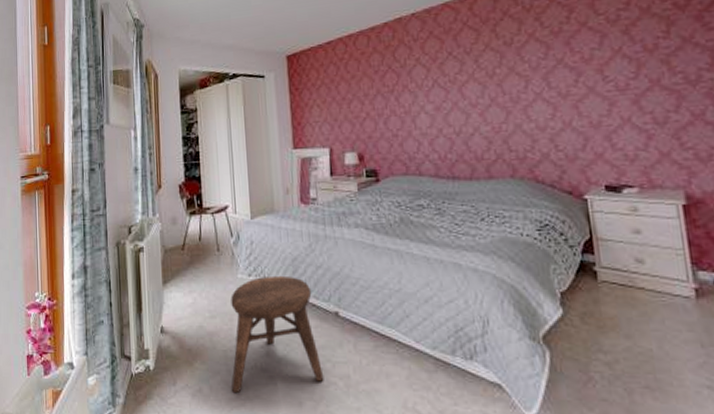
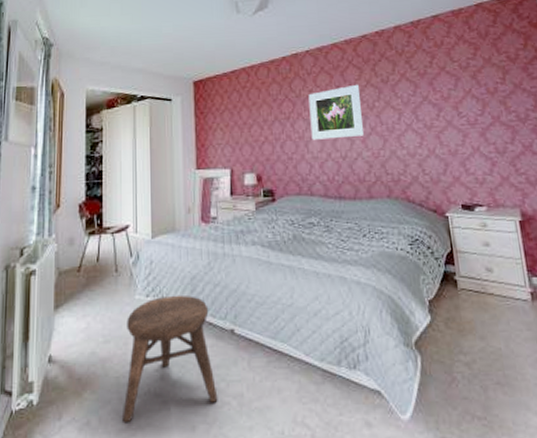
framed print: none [415,48,481,115] -> present [308,84,364,140]

